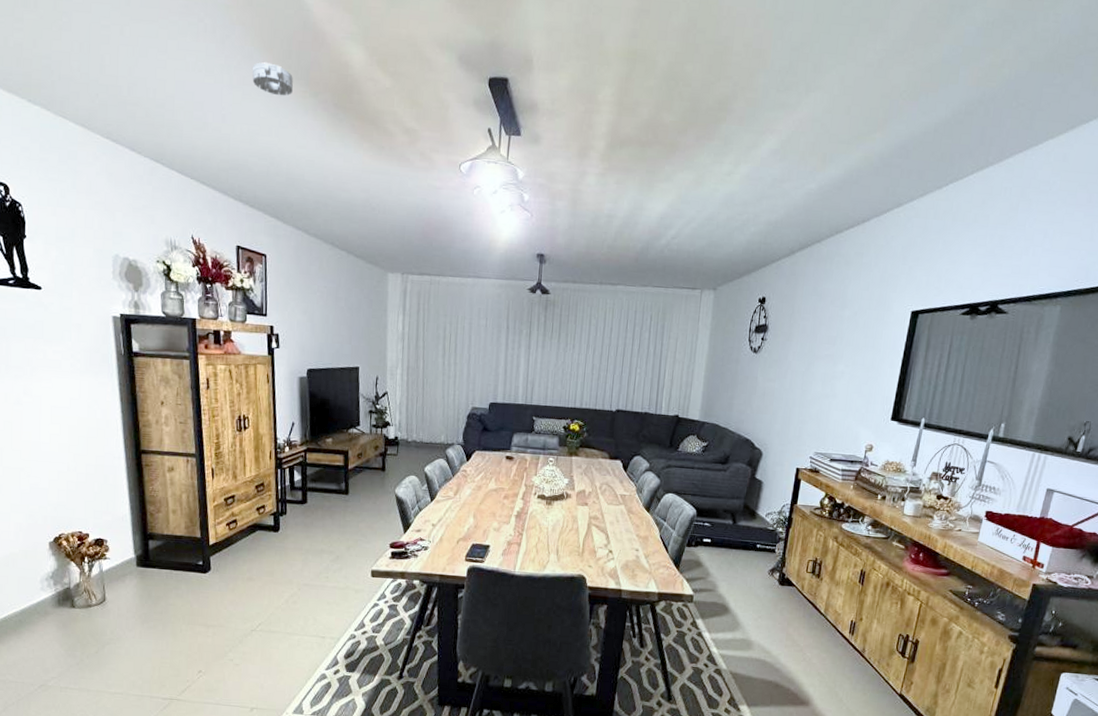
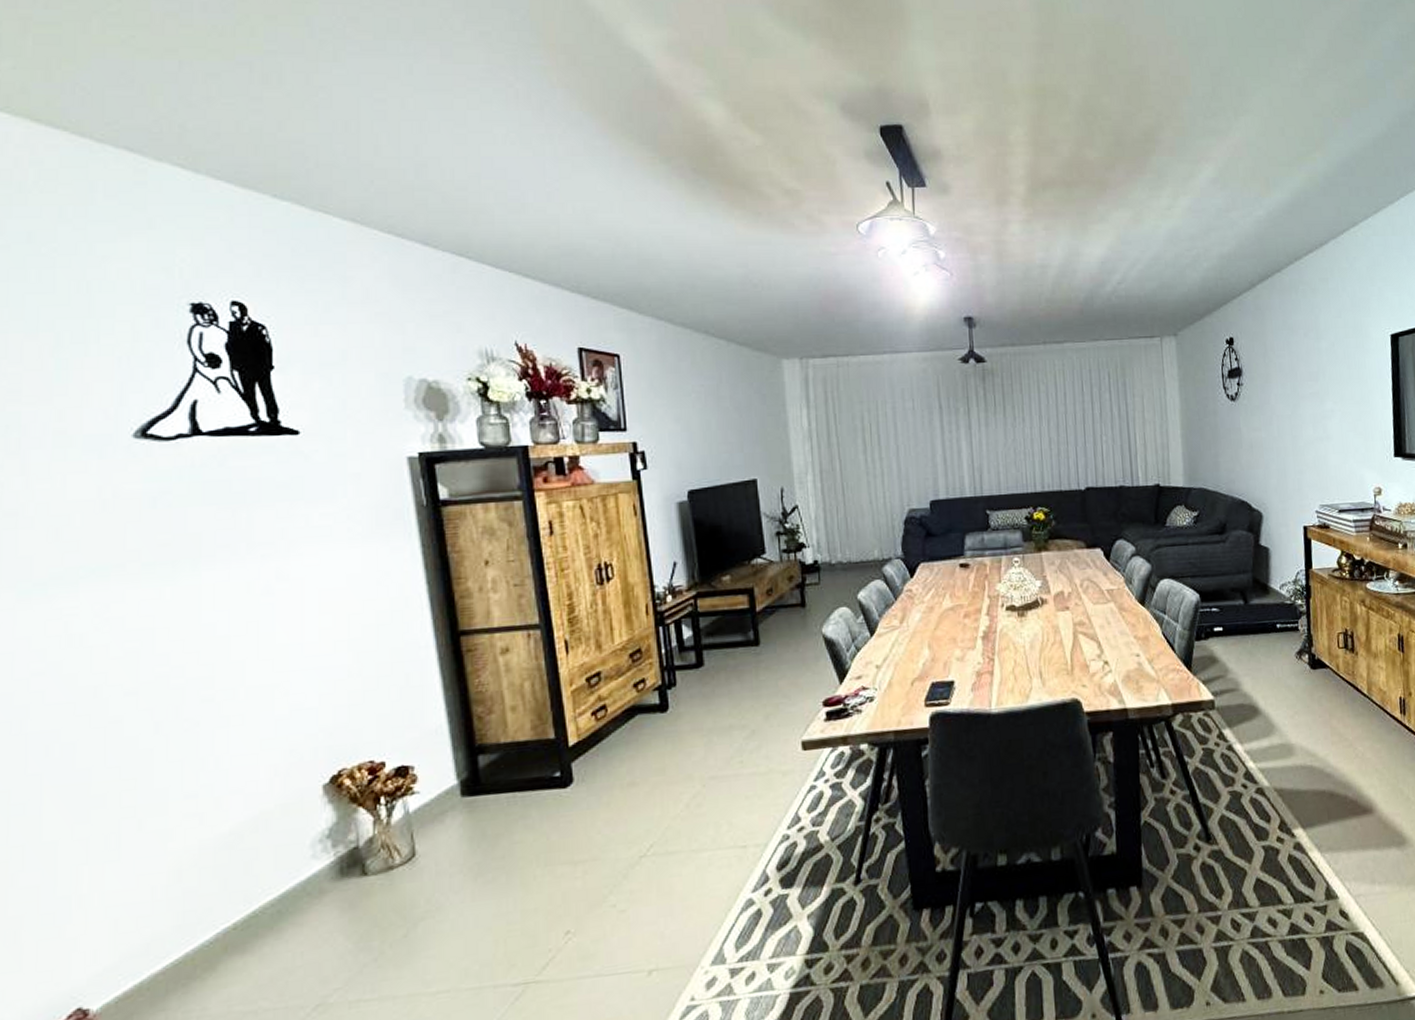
smoke detector: present [252,61,294,96] -> none [583,127,639,165]

